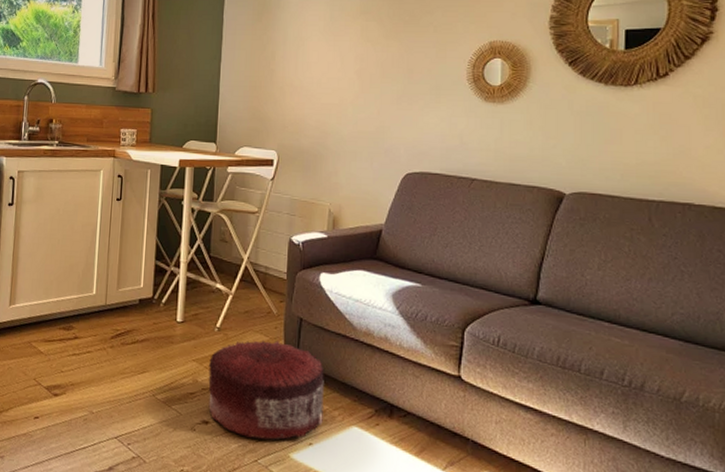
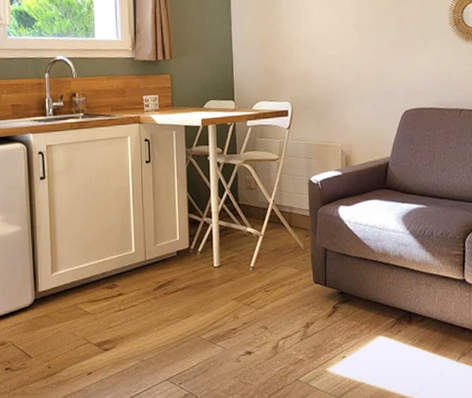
pouf: present [208,341,324,440] -> none [247,271,353,360]

